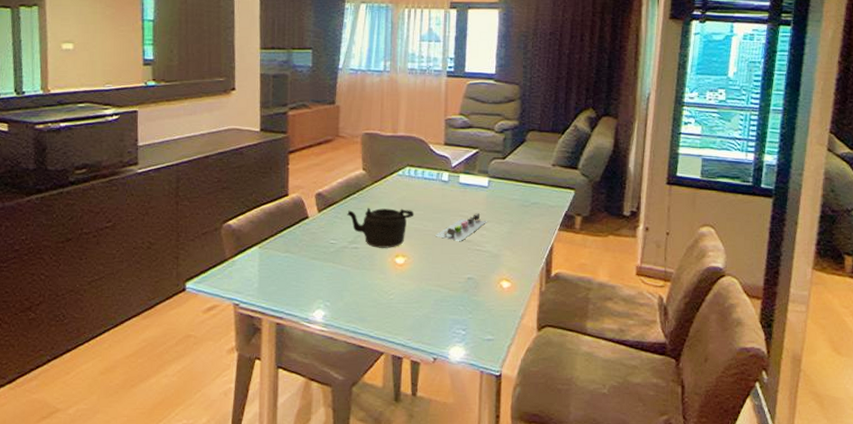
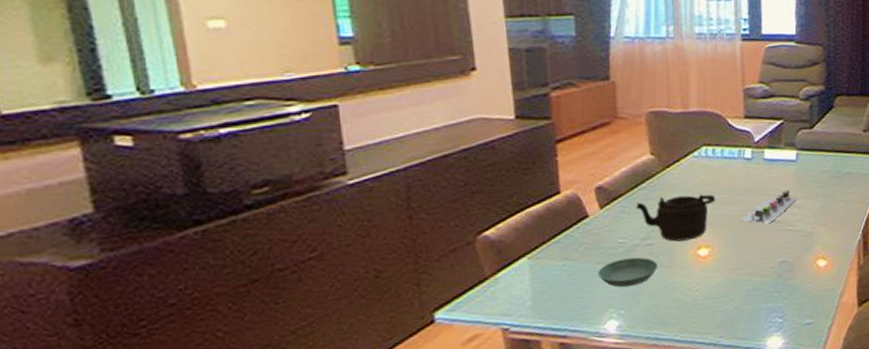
saucer: none [312,258,361,283] -> present [598,257,658,288]

